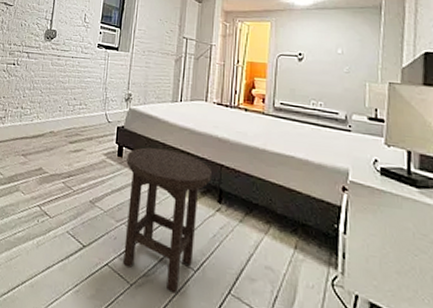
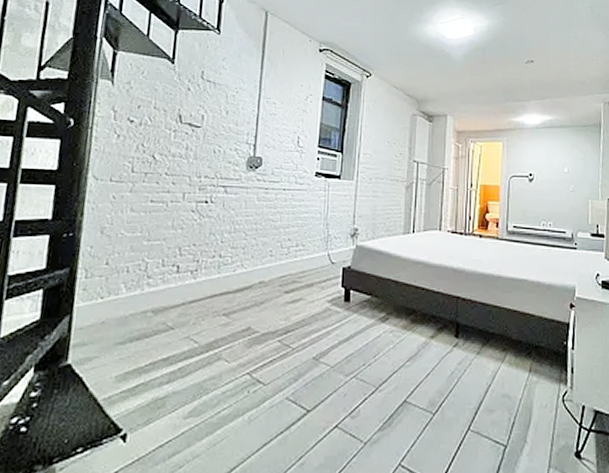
stool: present [123,147,212,294] -> none [355,286,448,442]

